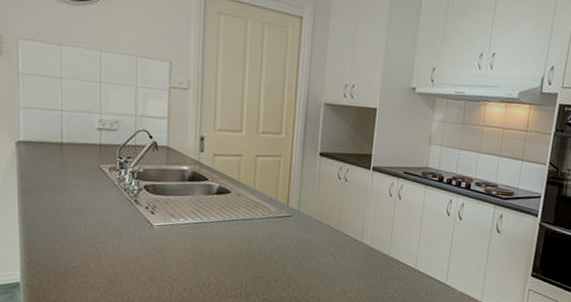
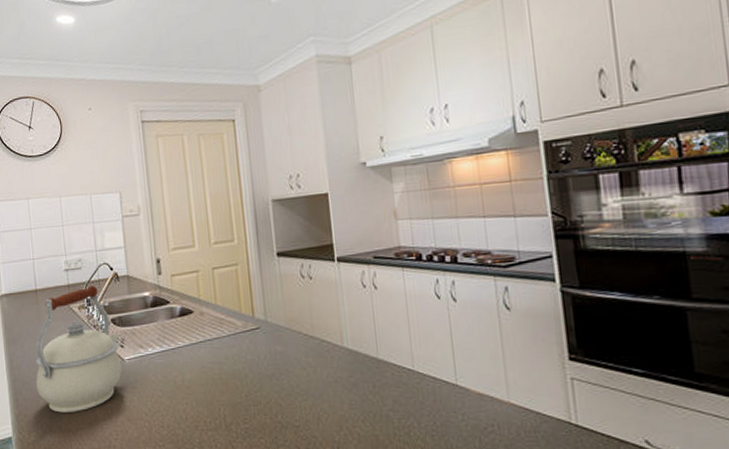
kettle: none [53,149,150,267] -> present [36,286,122,413]

